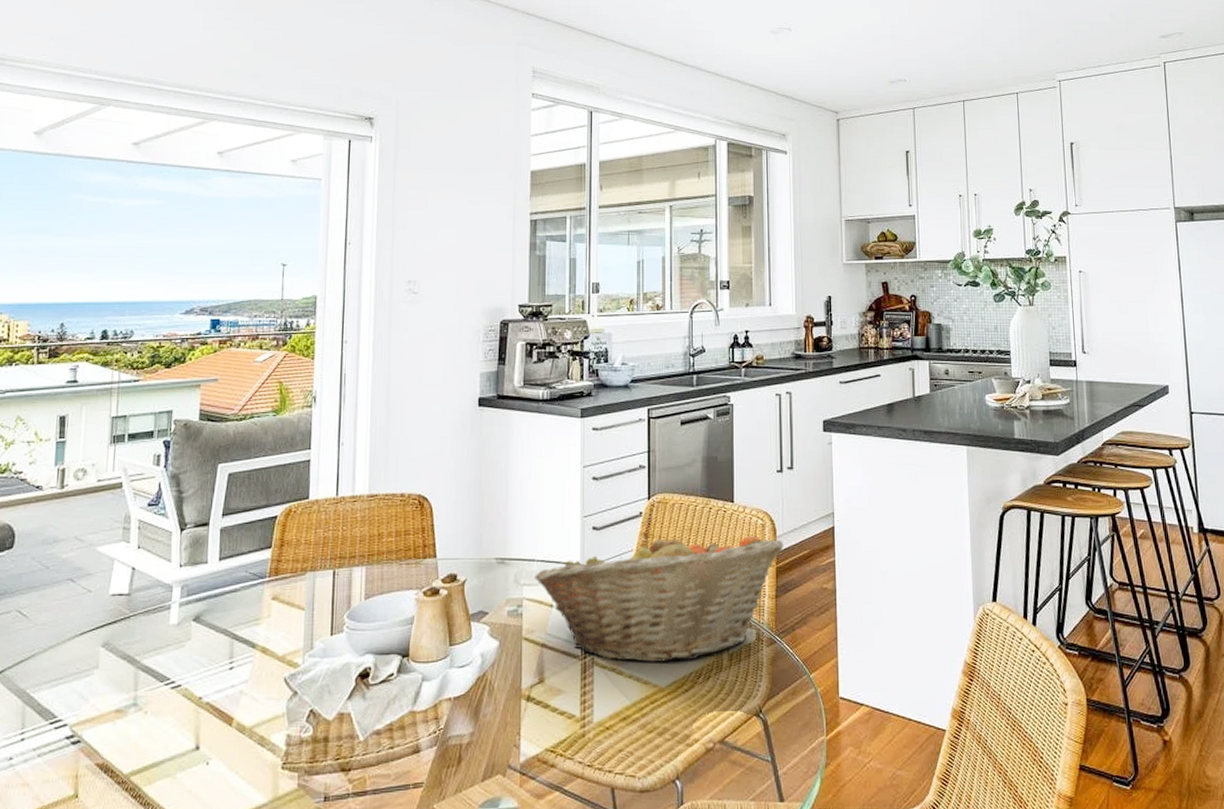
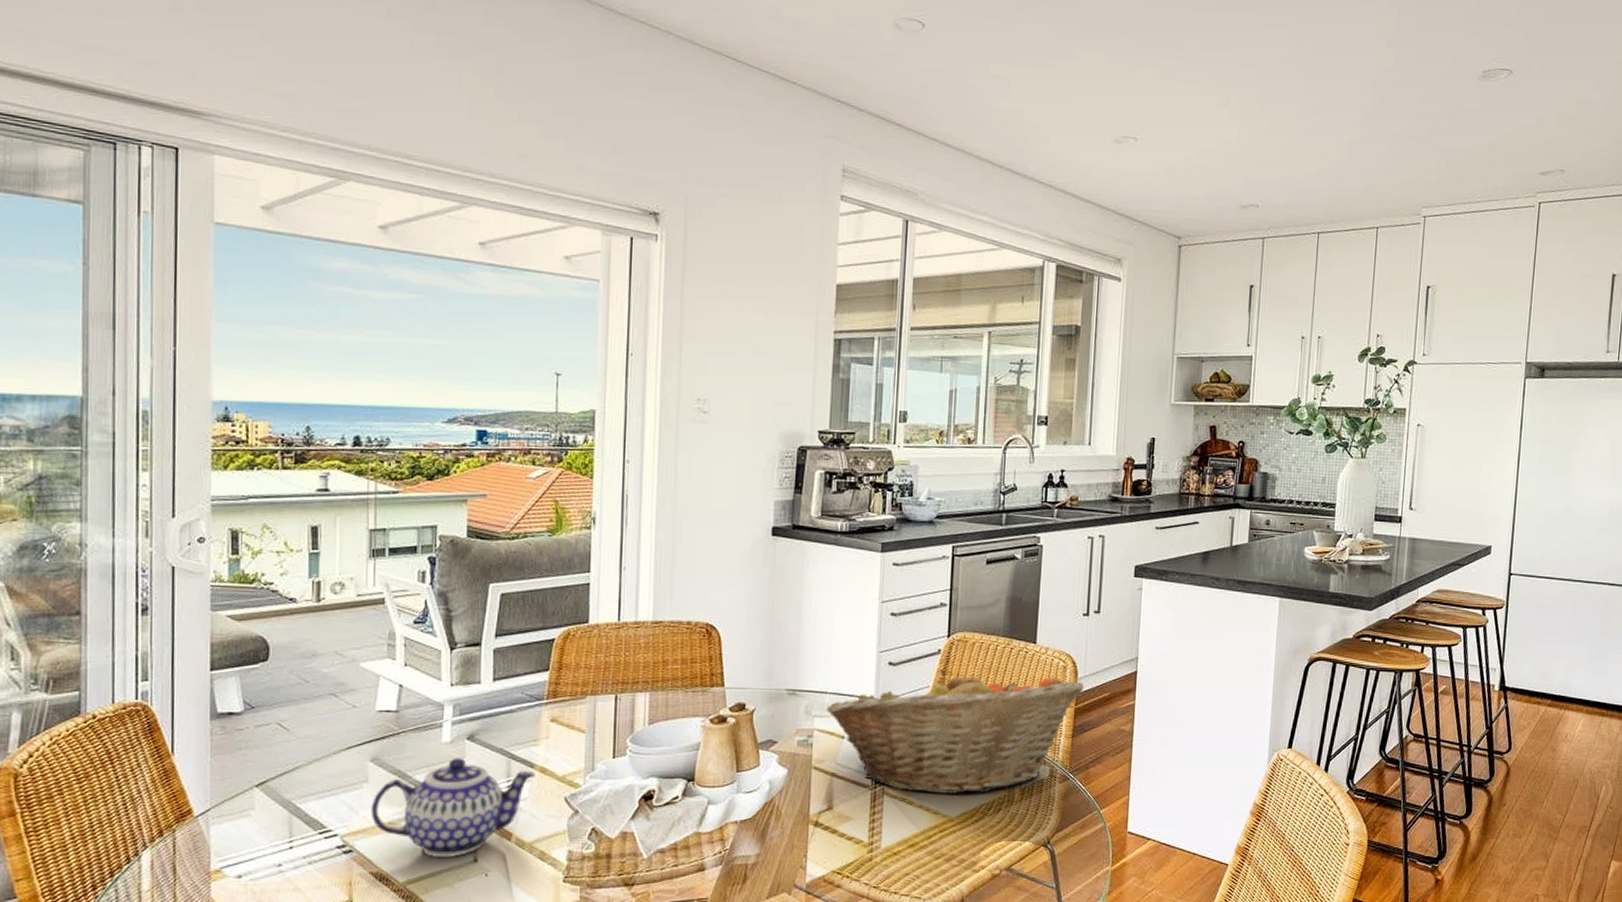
teapot: none [99,640,257,746] -> present [370,758,535,857]

